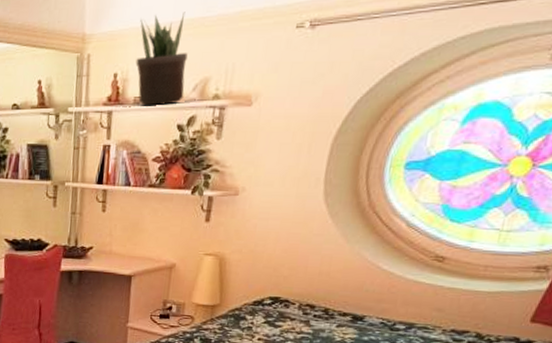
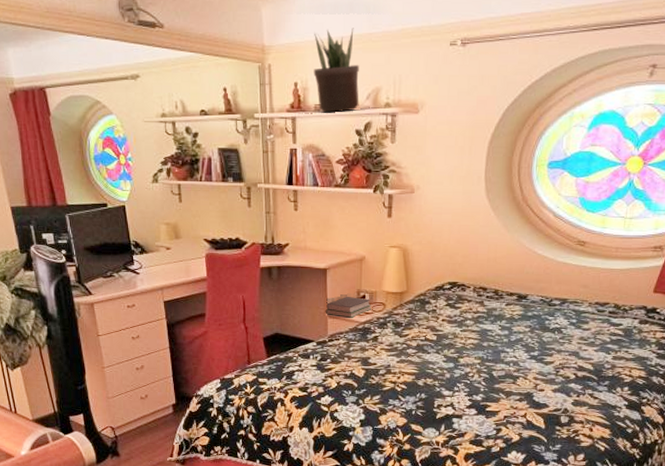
book: none [126,306,178,330] -> present [325,296,372,318]

